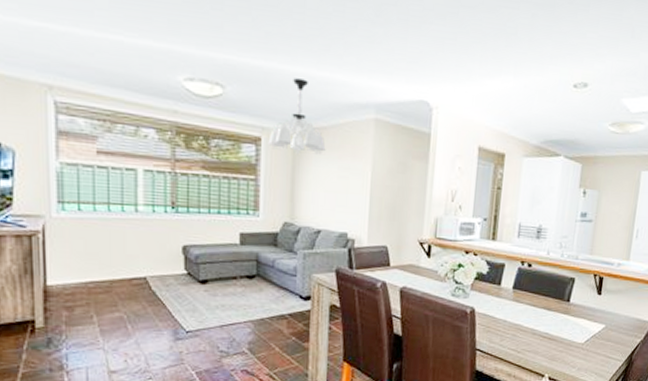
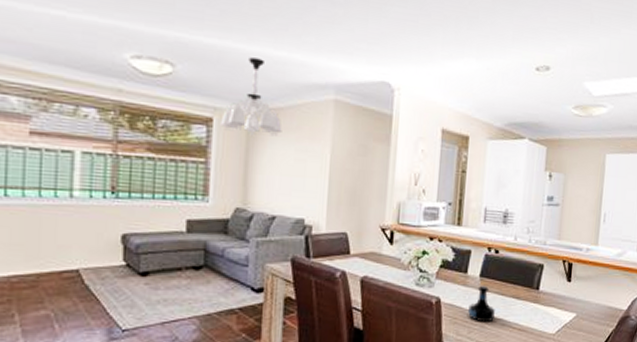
tequila bottle: none [501,296,527,332] -> present [468,285,495,323]

